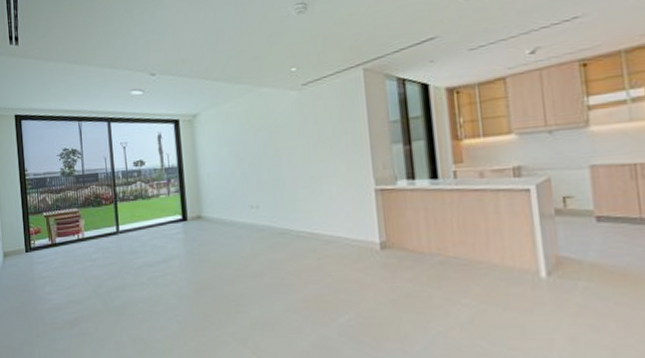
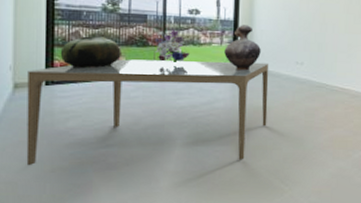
dining table: none [12,210,227,330] -> present [26,59,269,165]
ceramic pot: none [33,200,81,234] -> present [60,36,121,69]
bouquet: none [103,181,140,222] -> present [150,25,190,64]
vessel: none [172,170,210,223] -> present [224,25,261,71]

